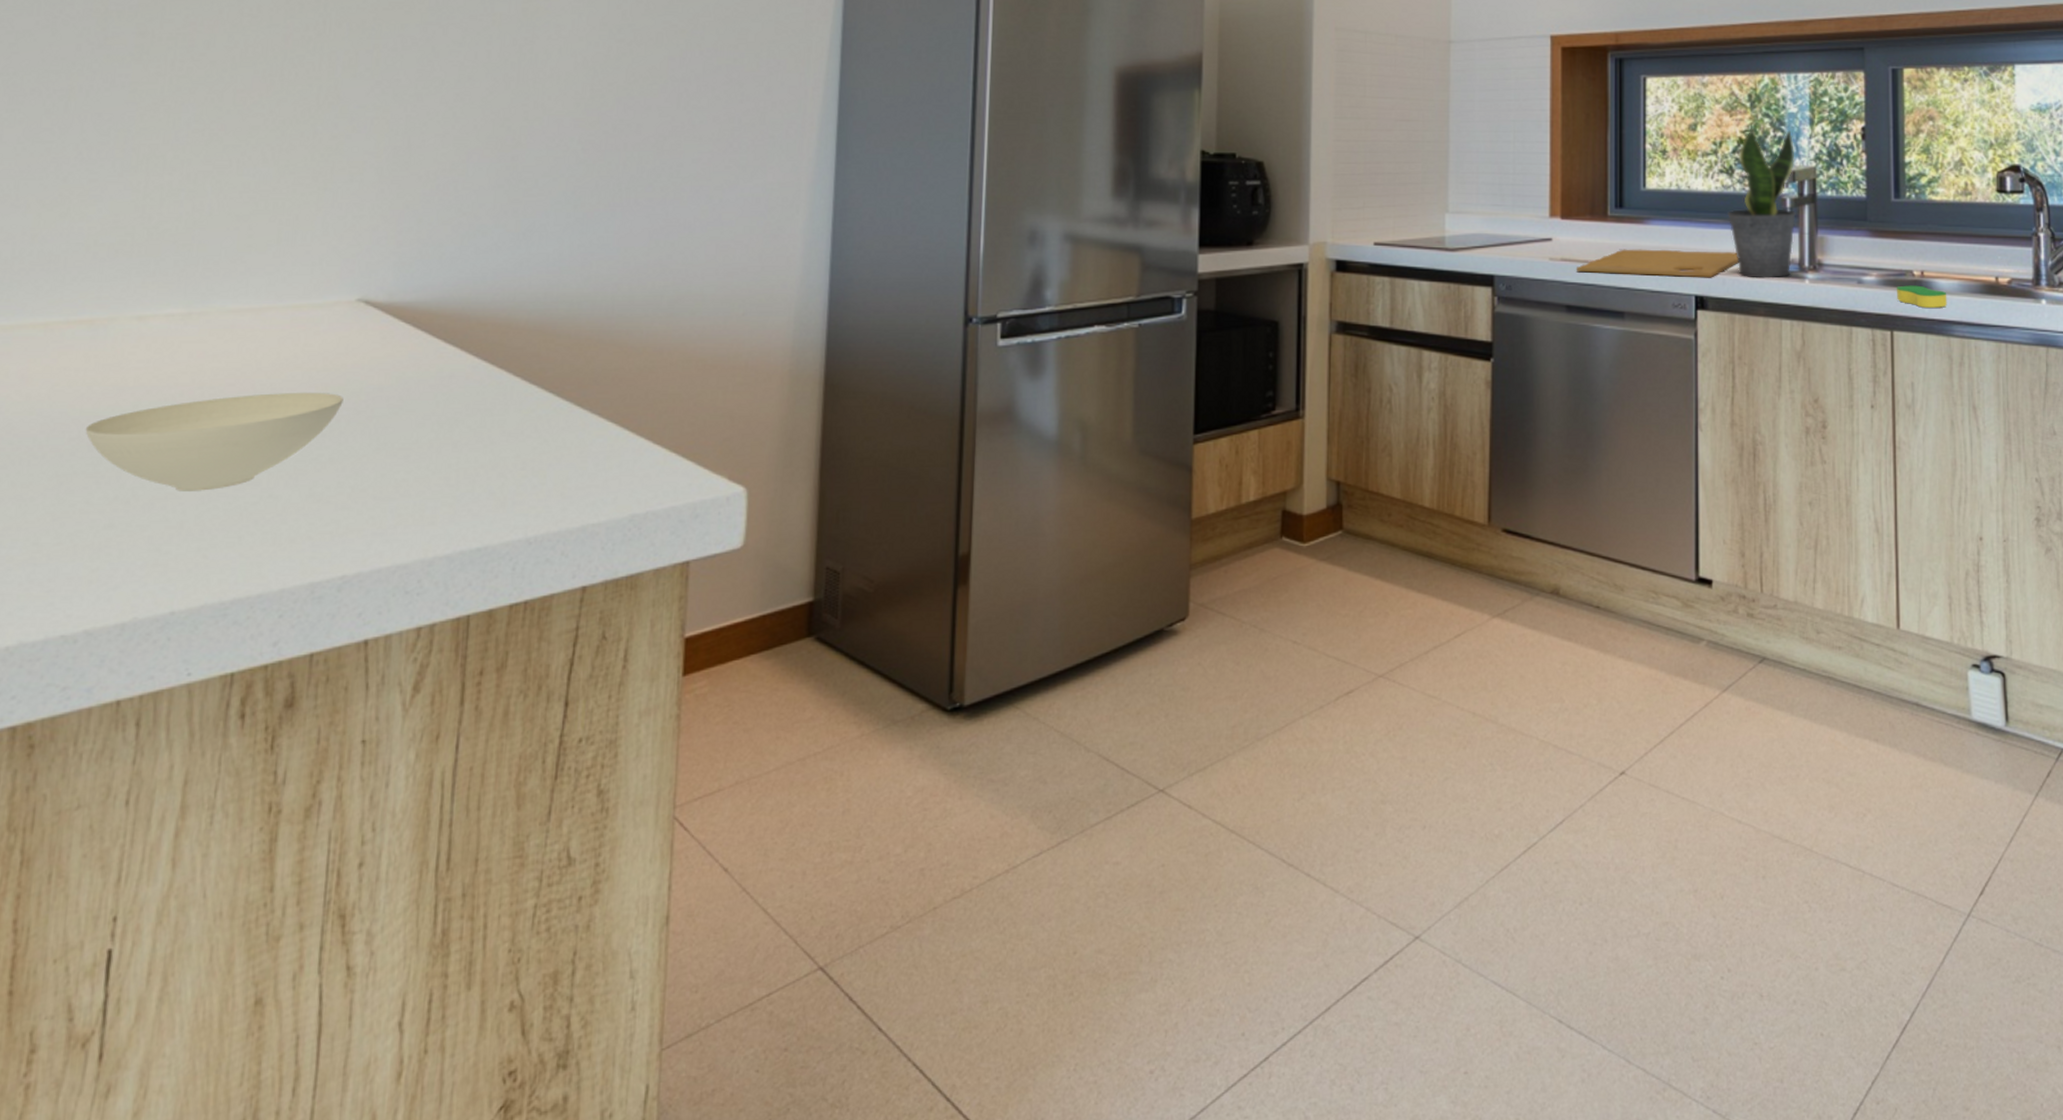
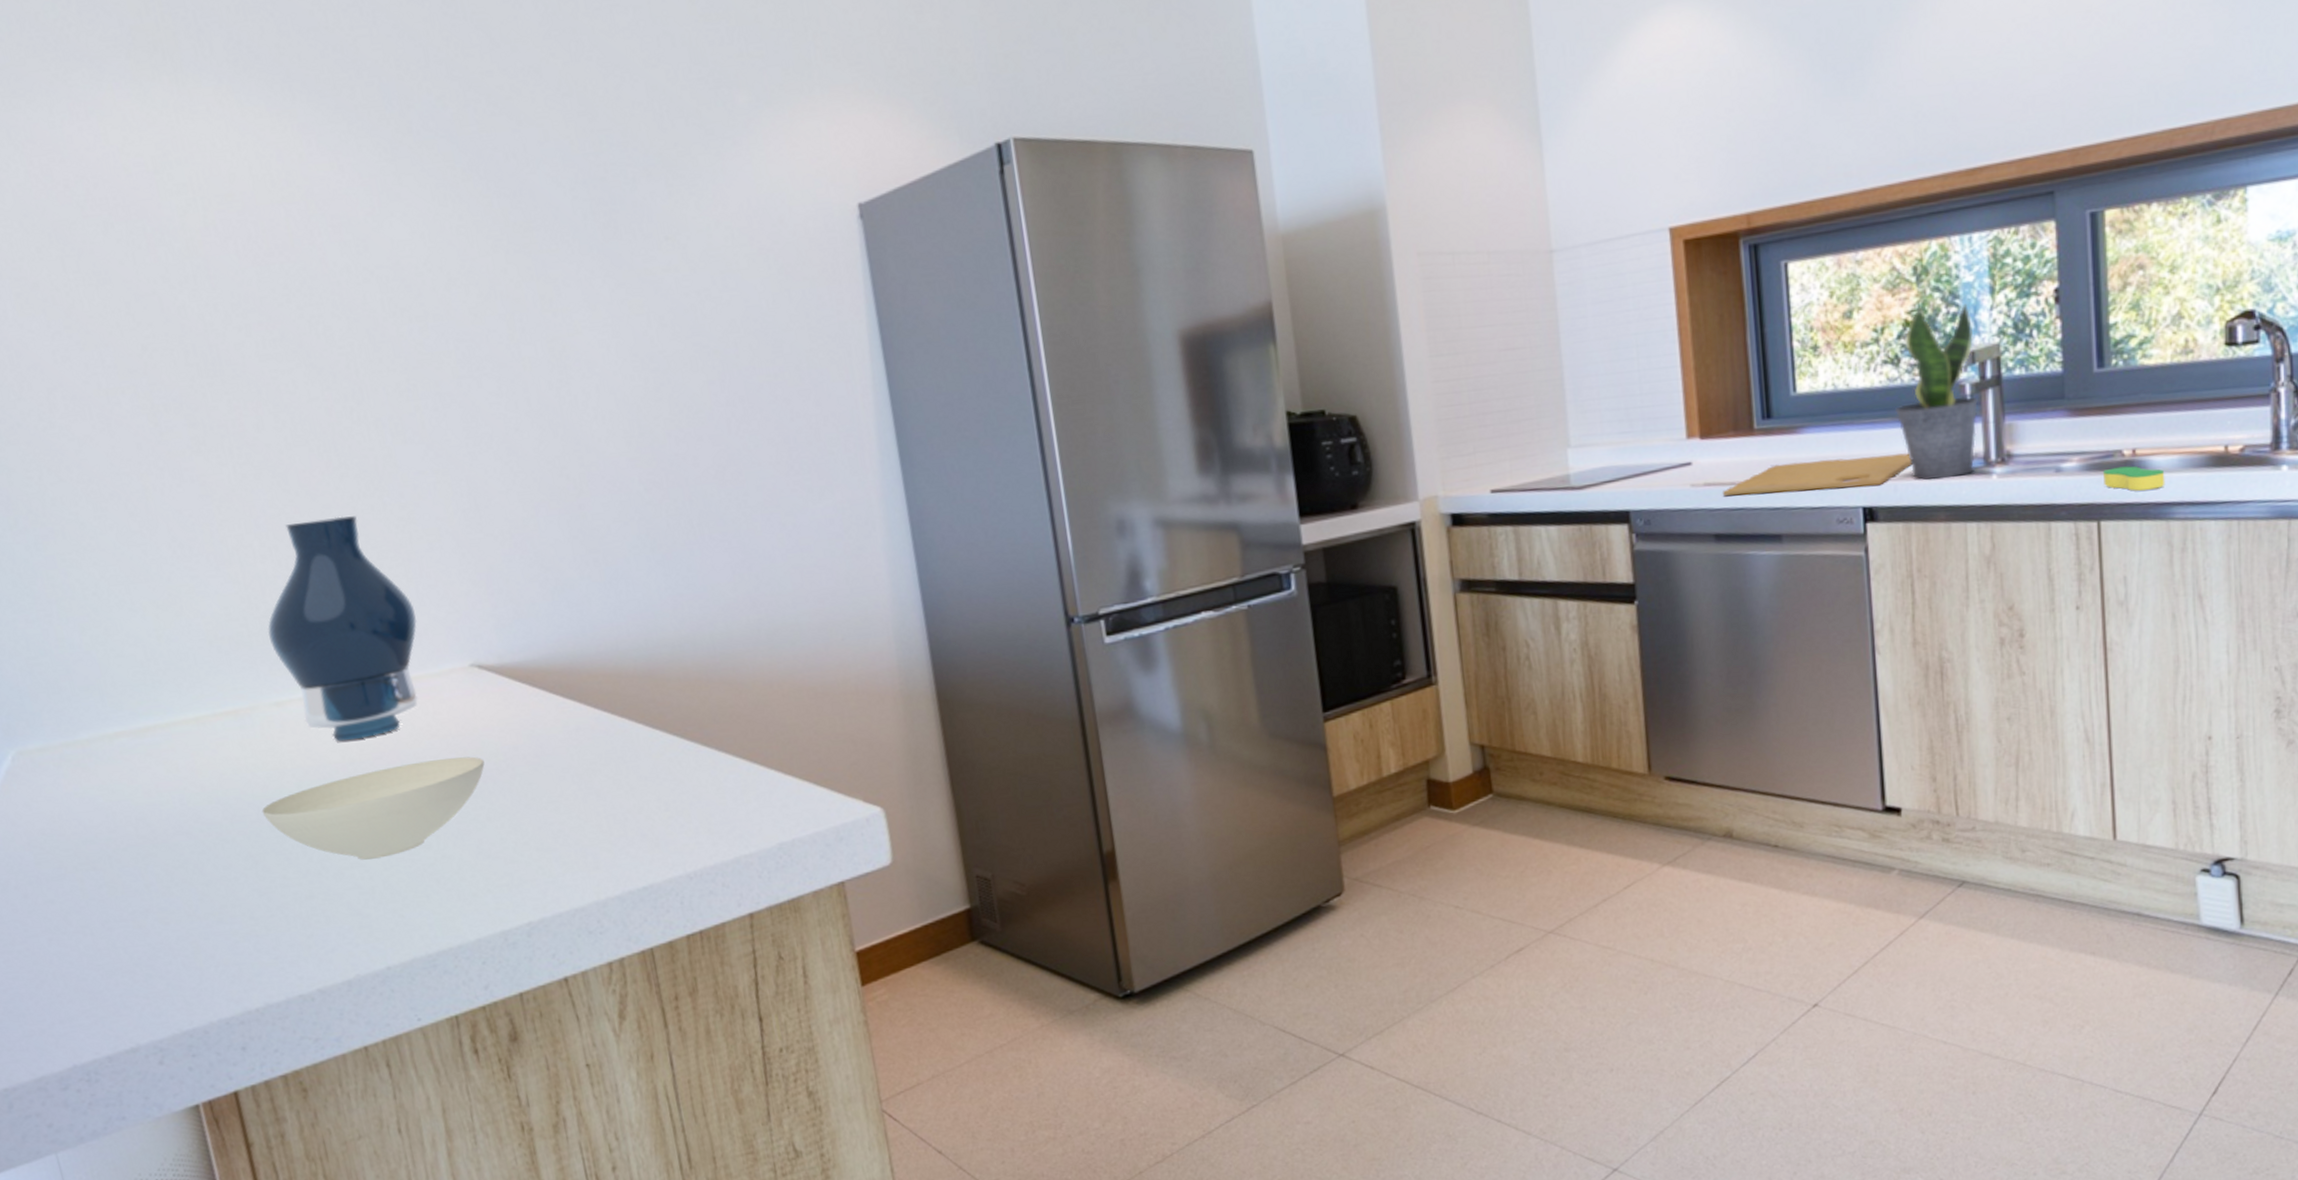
vase: none [152,138,316,364] -> present [267,516,419,742]

